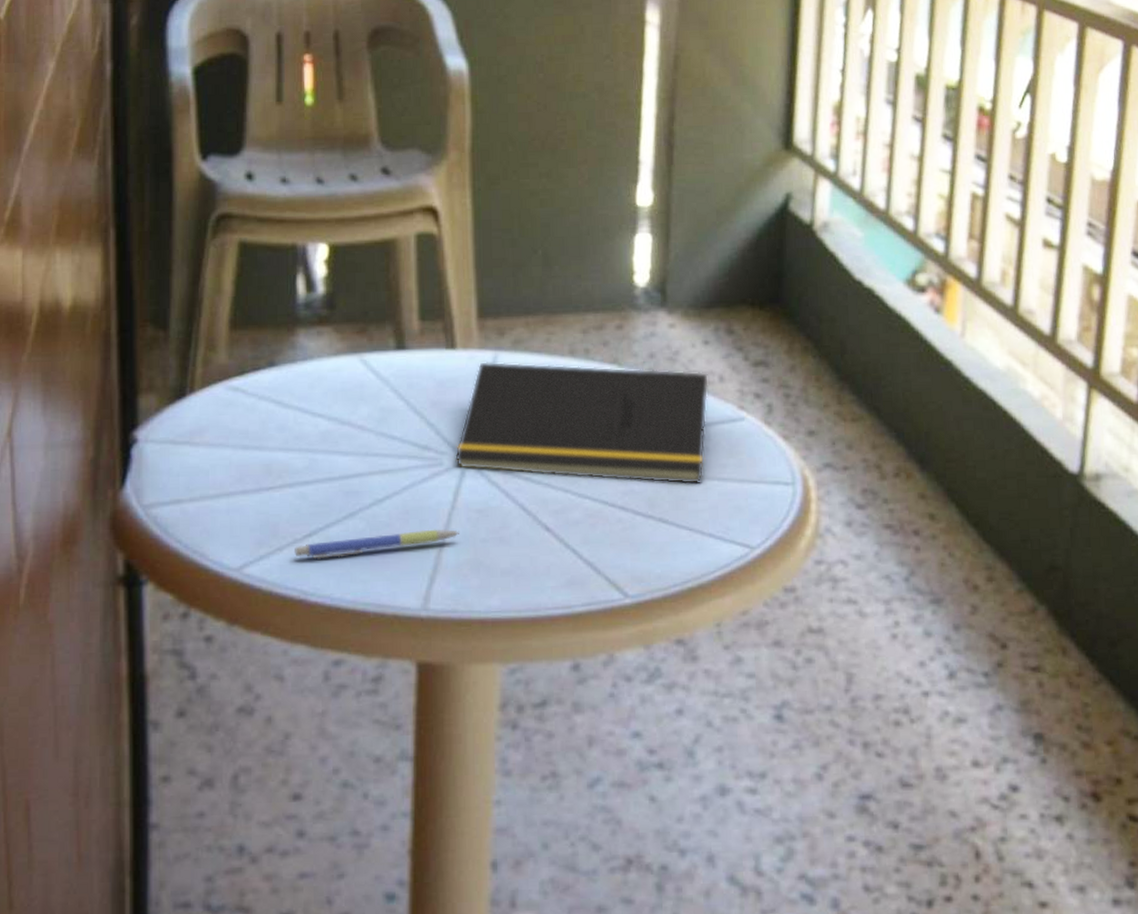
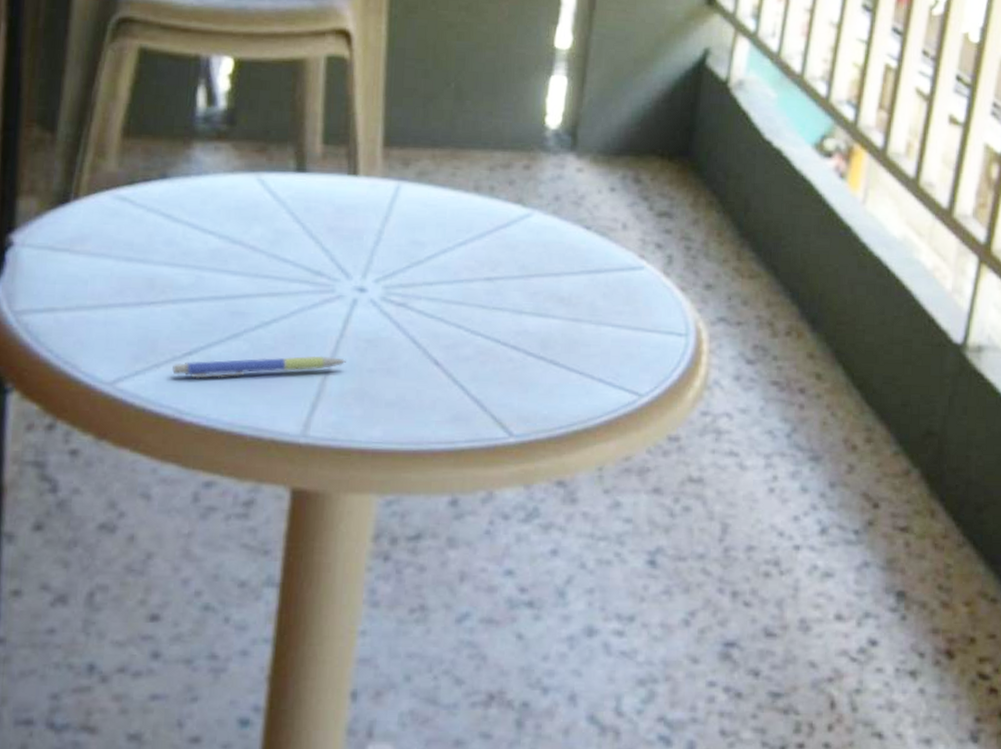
notepad: present [455,361,709,485] -> none [348,191,613,329]

